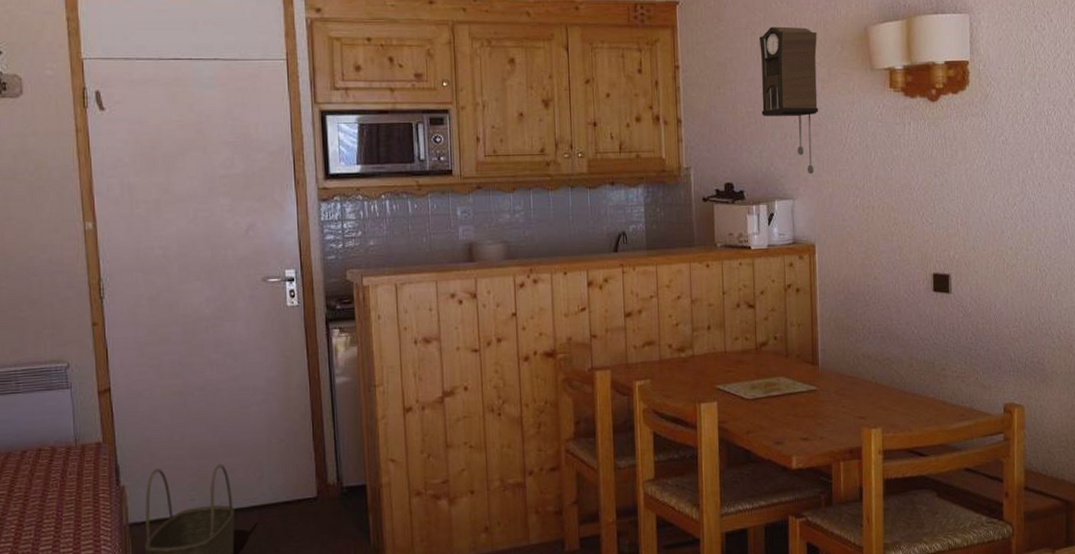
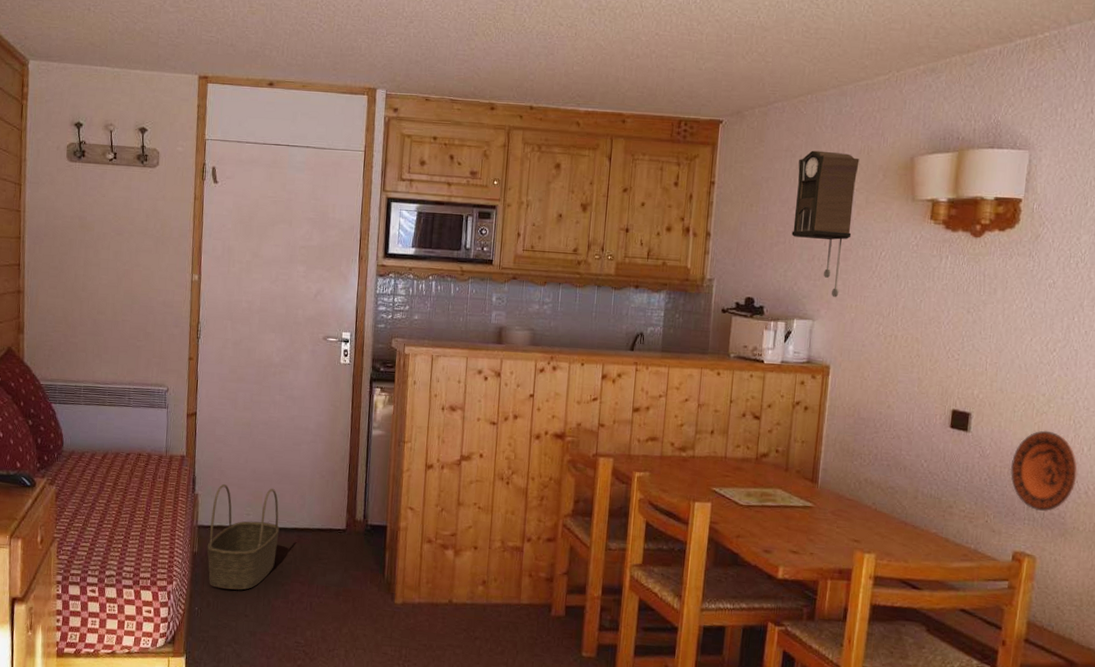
decorative plate: none [991,282,1049,361] -> present [1010,430,1078,512]

